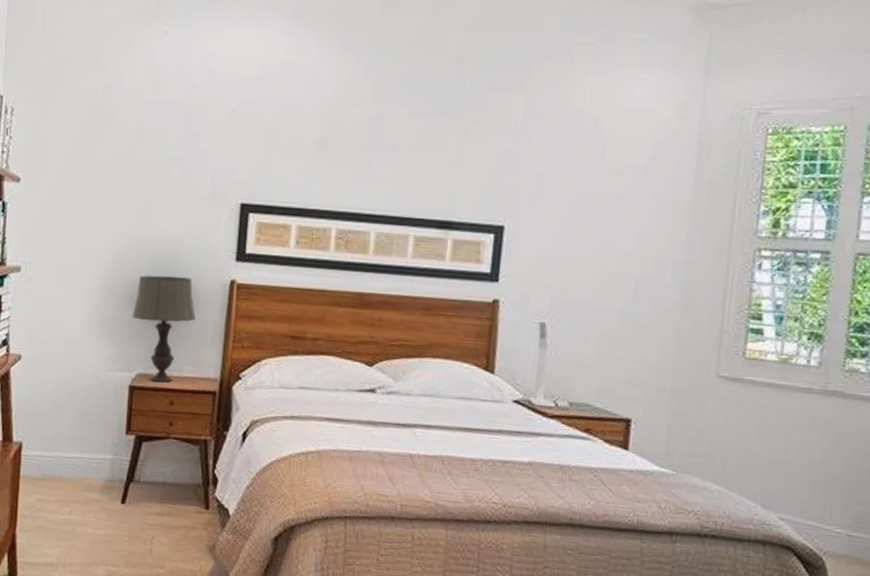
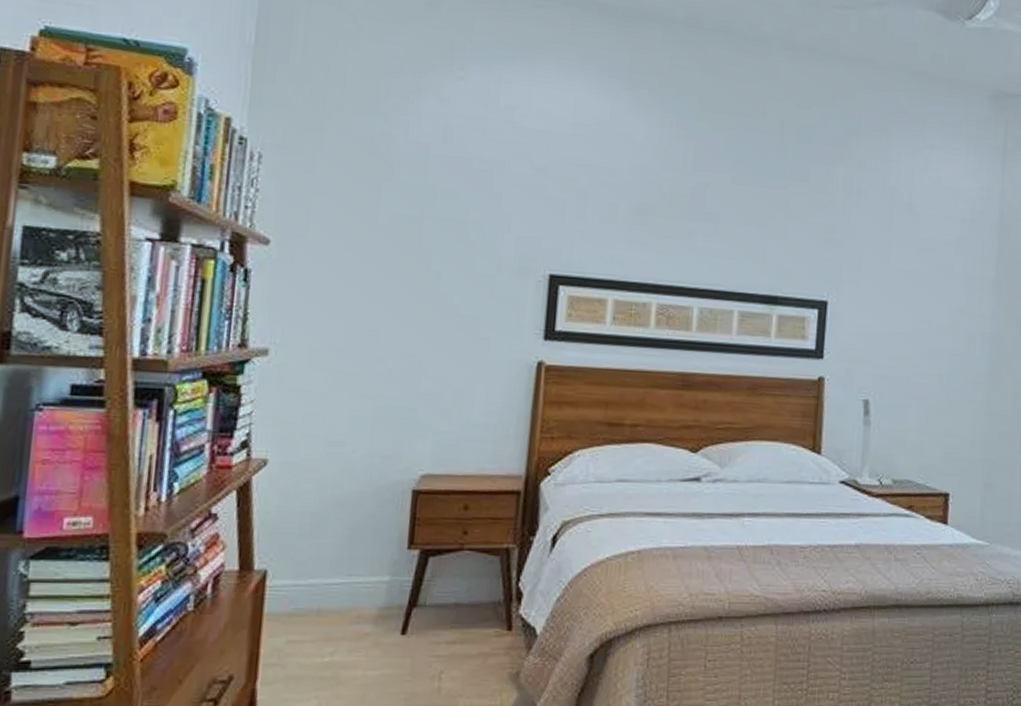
table lamp: present [132,275,196,383] -> none [417,357,496,485]

